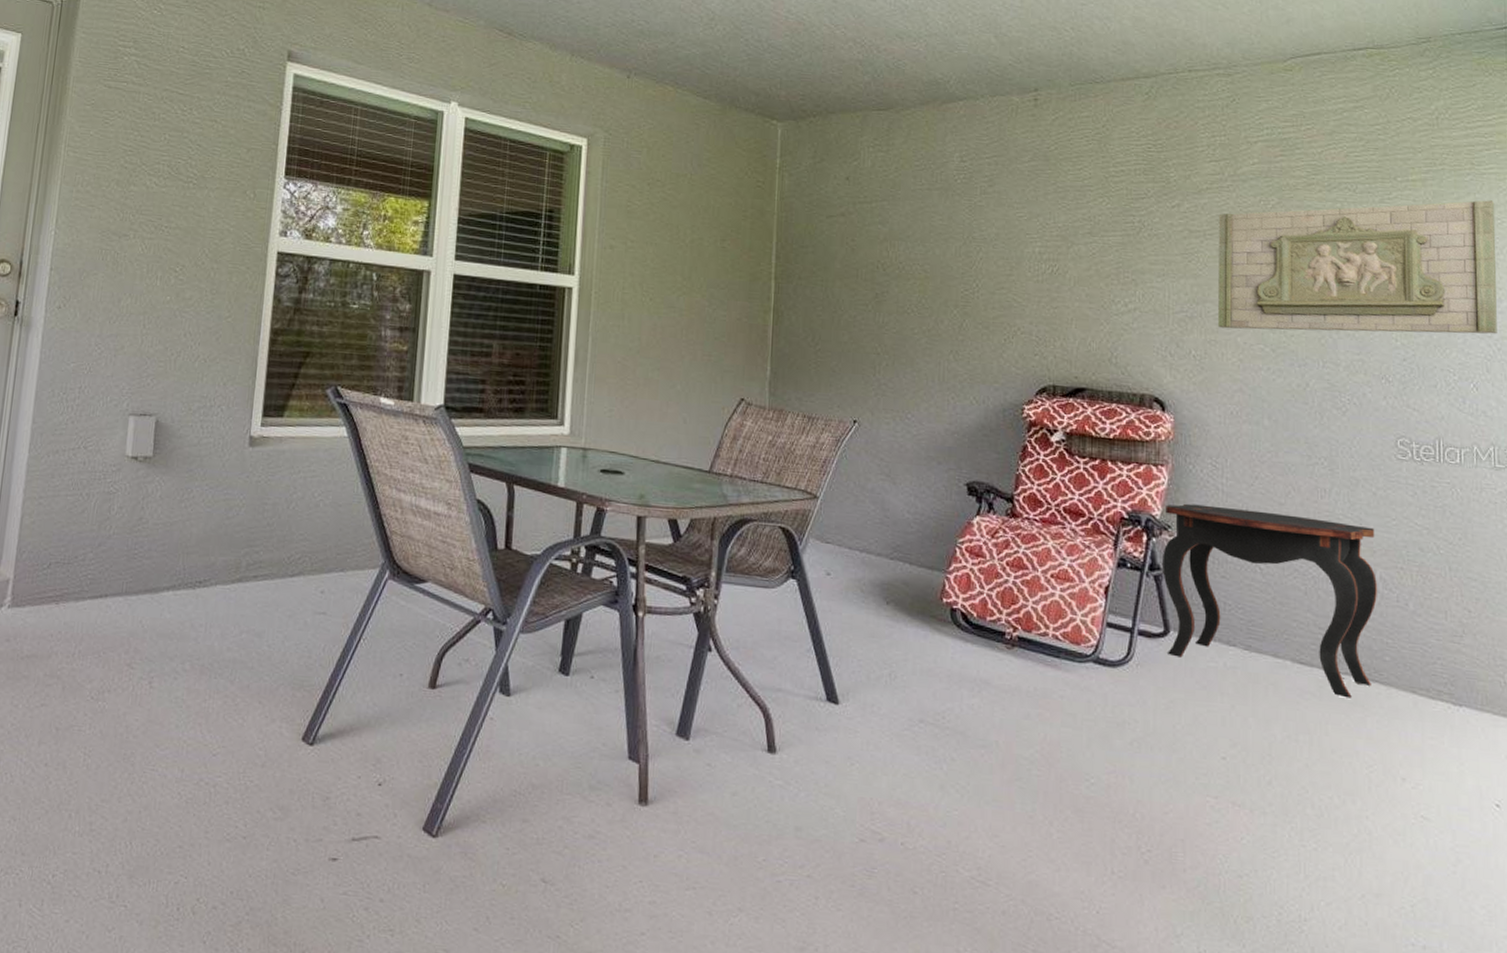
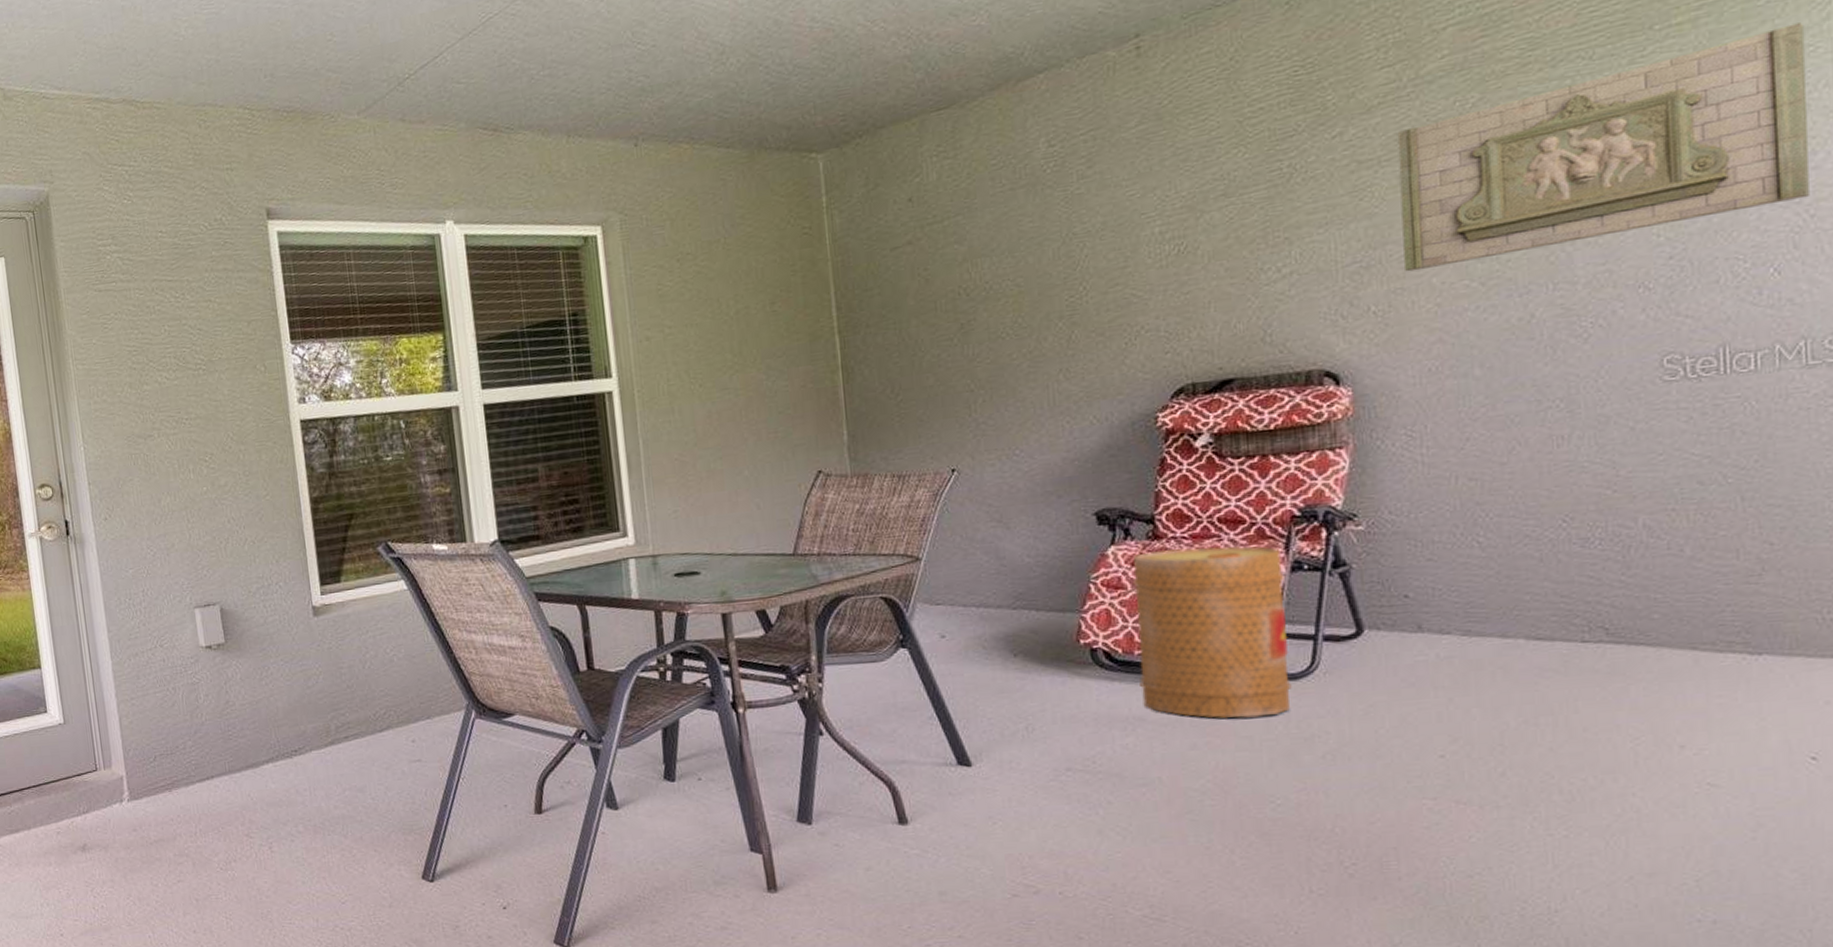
basket: none [988,527,1112,697] -> present [1132,546,1292,719]
side table: present [1161,503,1377,698] -> none [1347,469,1640,669]

